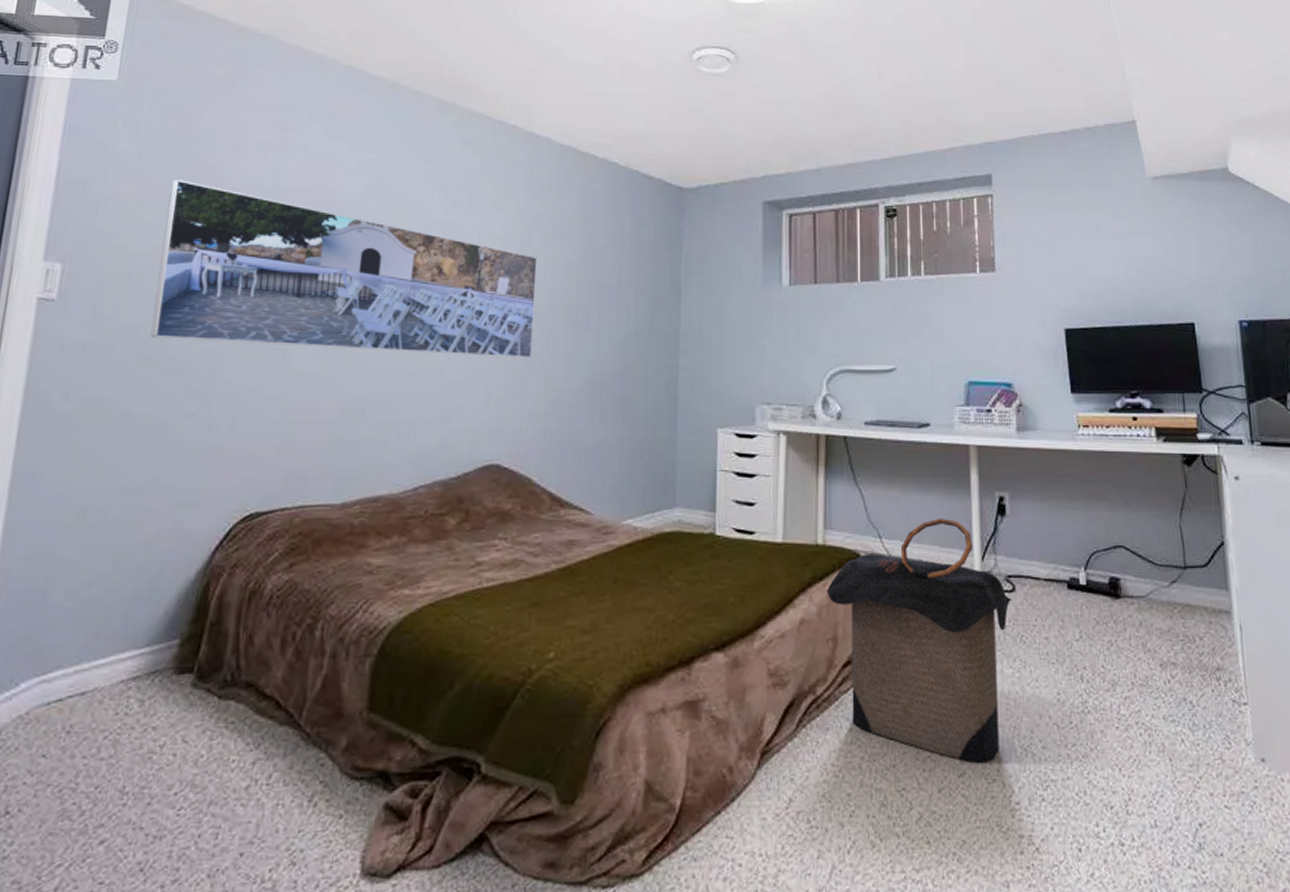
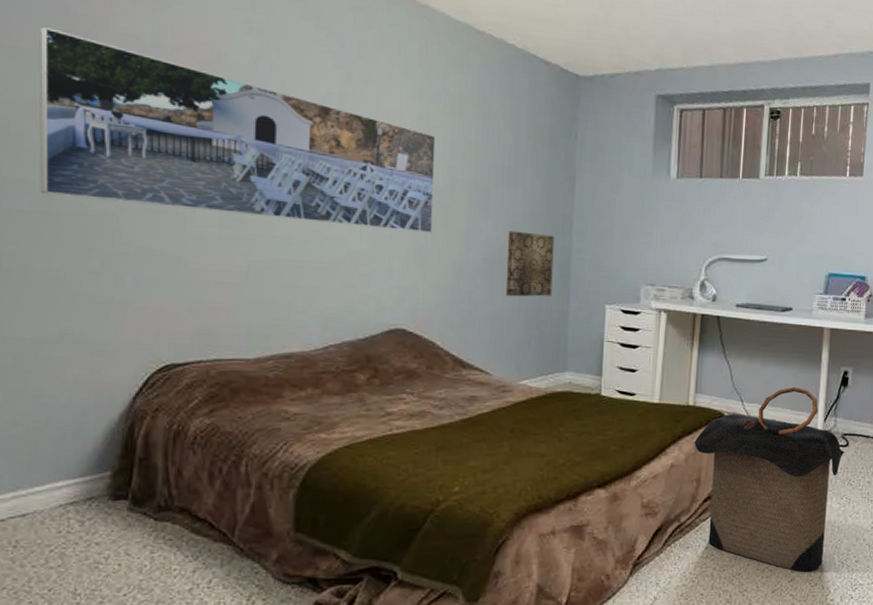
wall art: none [607,351,660,424] -> present [505,231,555,297]

